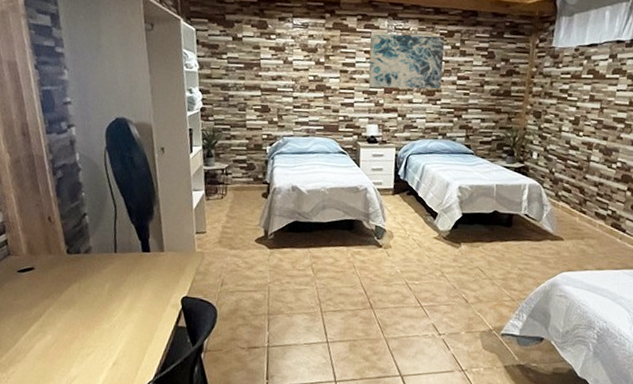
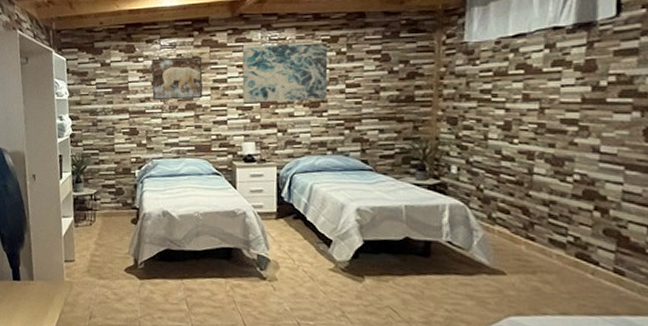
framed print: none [283,37,333,81] -> present [151,56,203,101]

